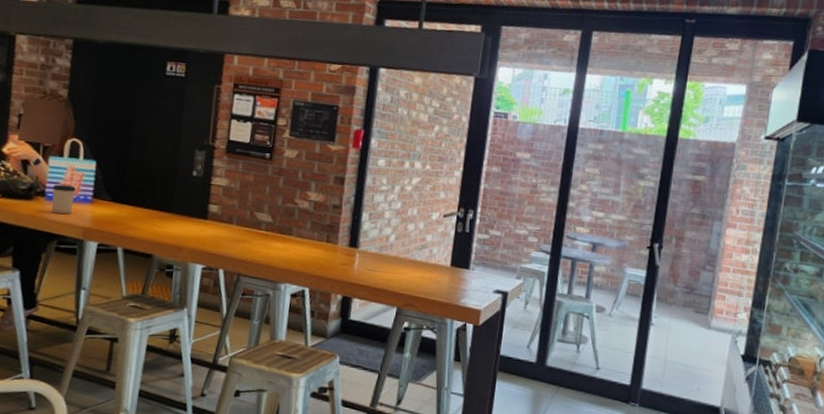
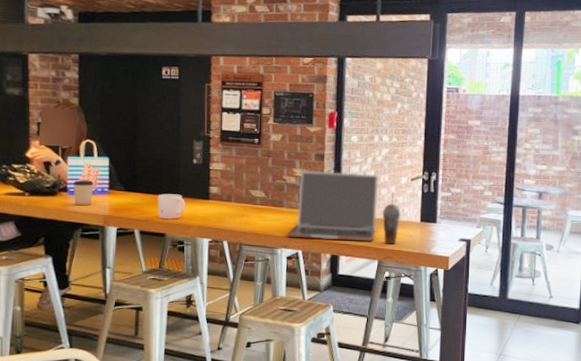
mug: none [146,208,180,239] -> present [157,194,186,219]
laptop: none [293,195,406,285] -> present [286,170,379,242]
beverage cup: none [405,228,429,290] -> present [382,192,401,244]

